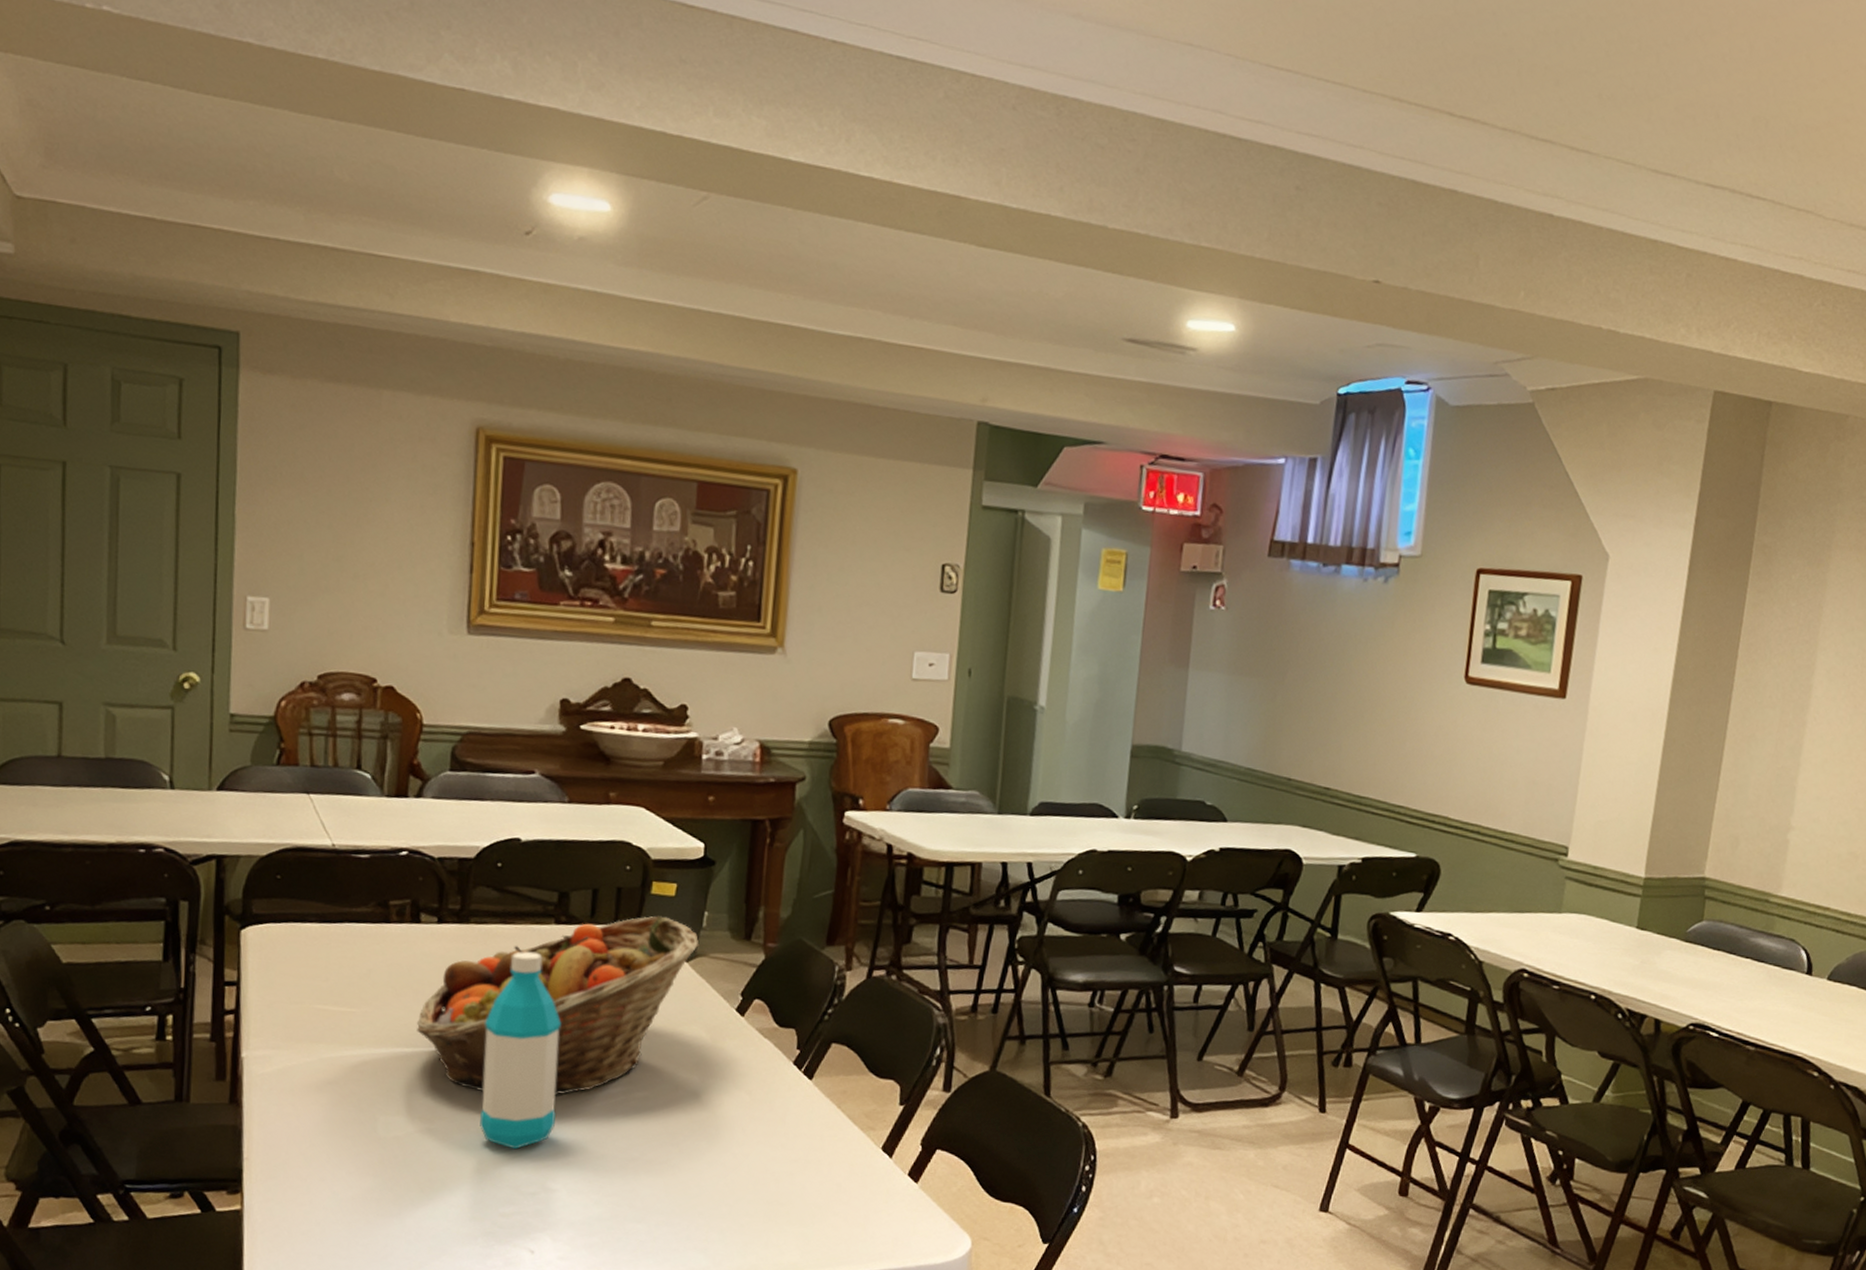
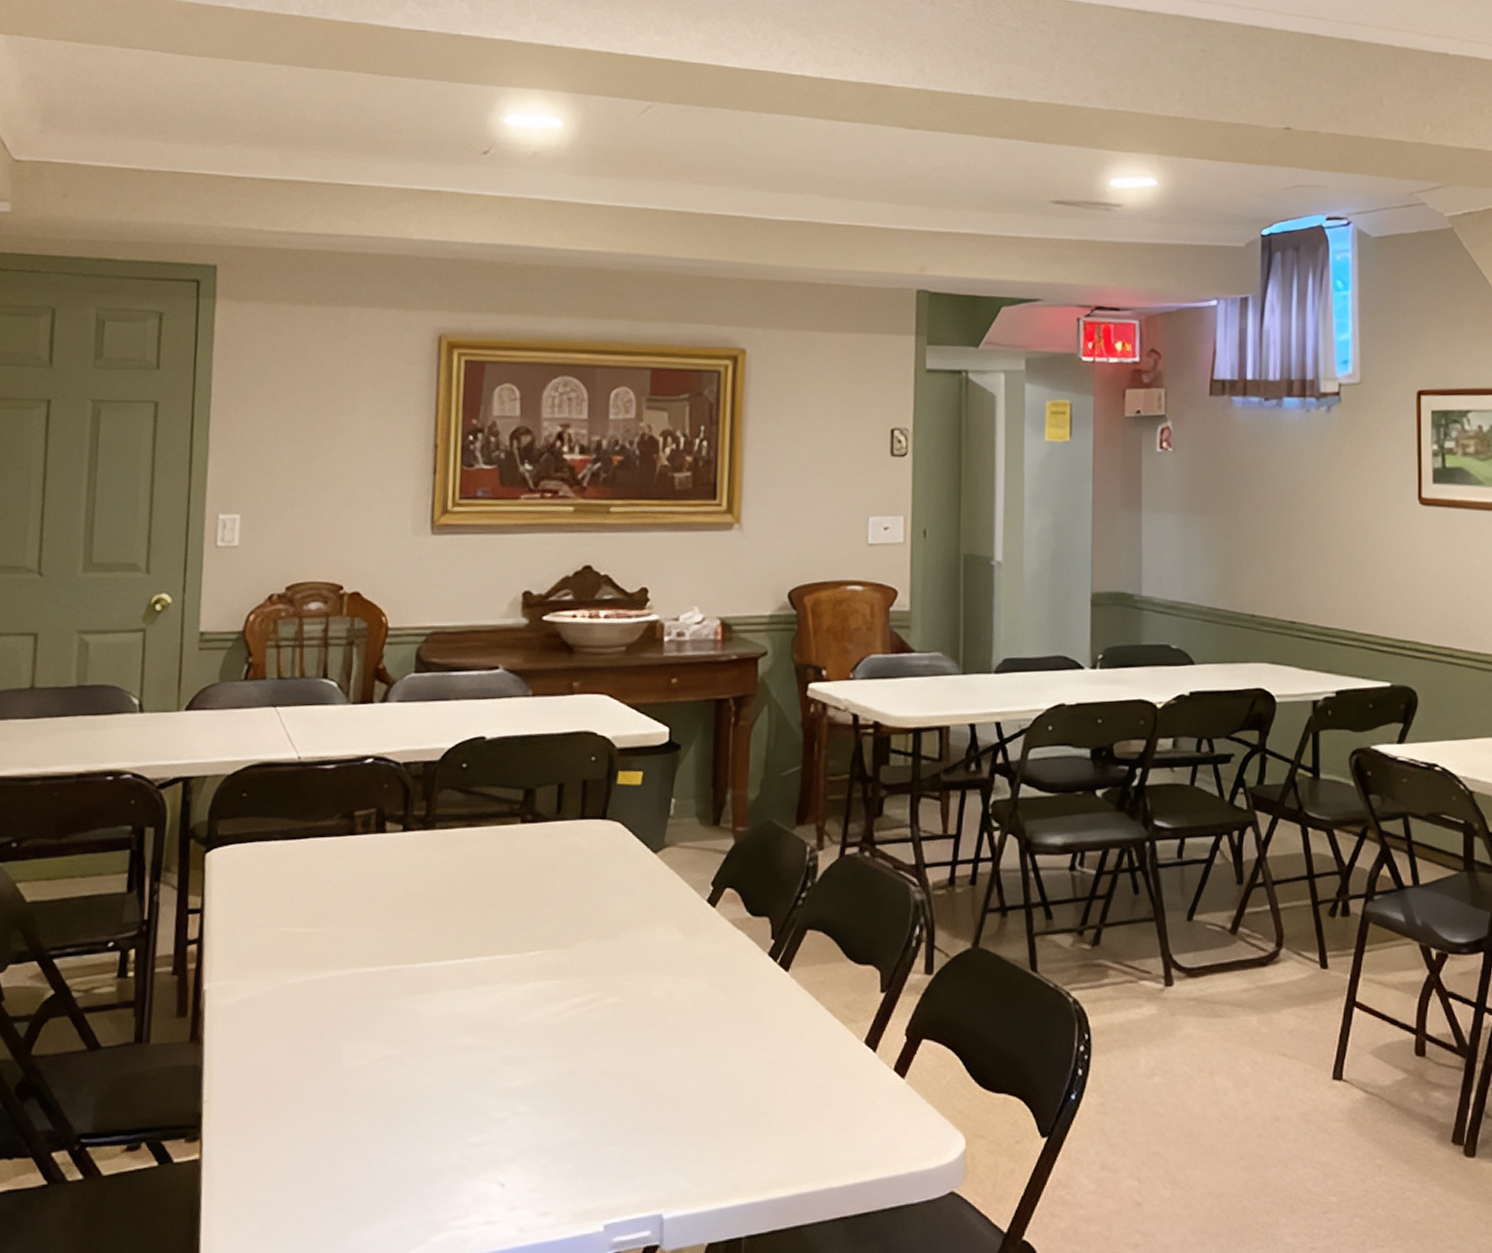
fruit basket: present [417,916,699,1096] -> none [382,807,667,1009]
water bottle: present [480,952,562,1150] -> none [447,855,529,1071]

